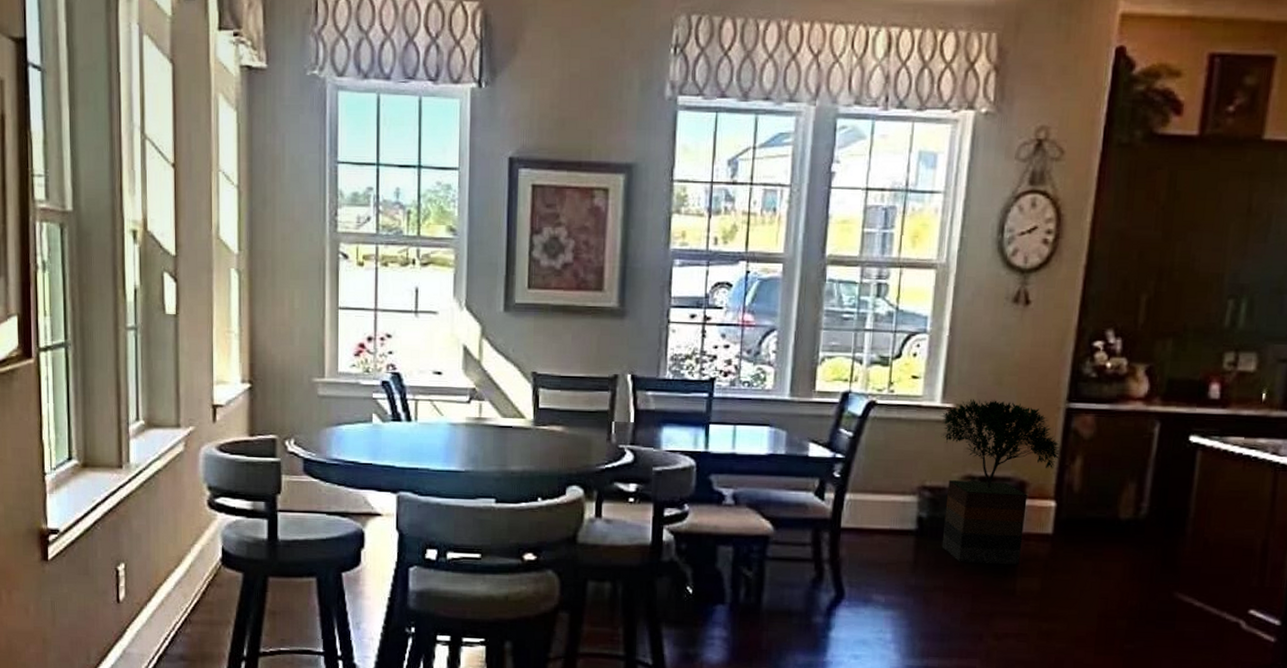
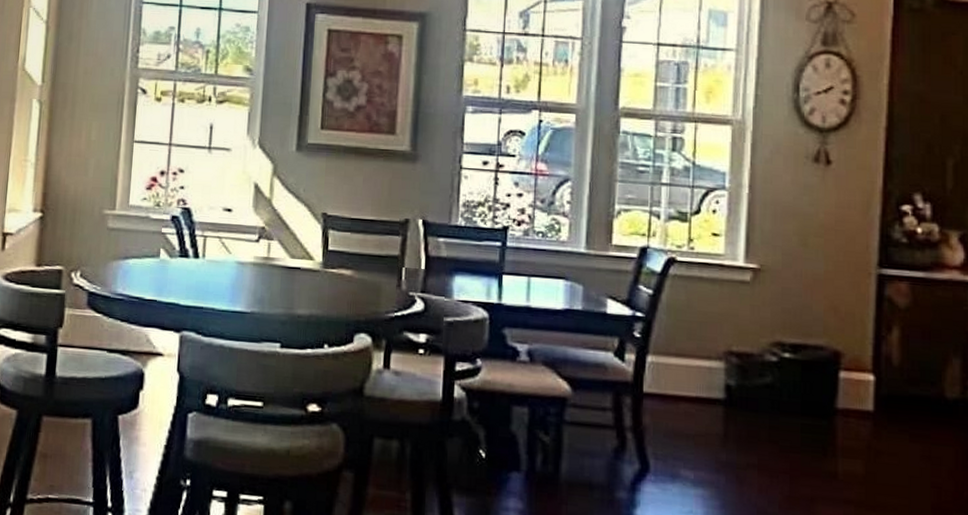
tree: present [940,398,1061,566] -> none [743,259,875,445]

